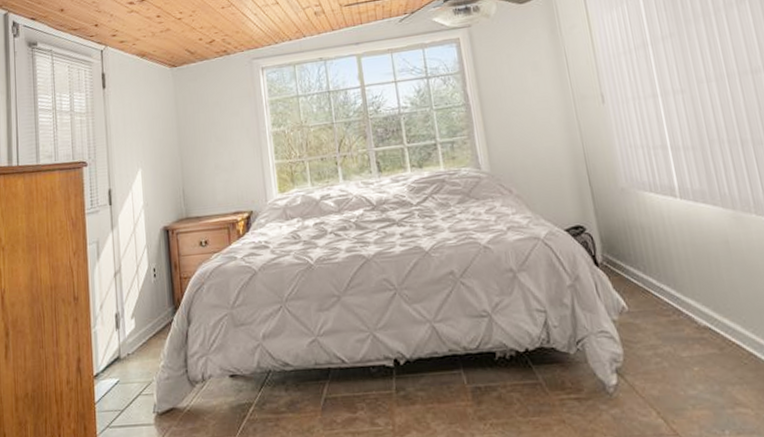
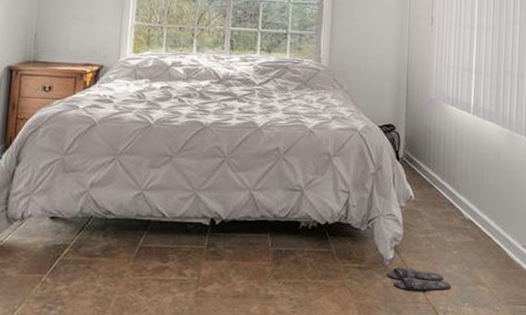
slippers: none [614,392,702,422] -> present [387,266,452,291]

